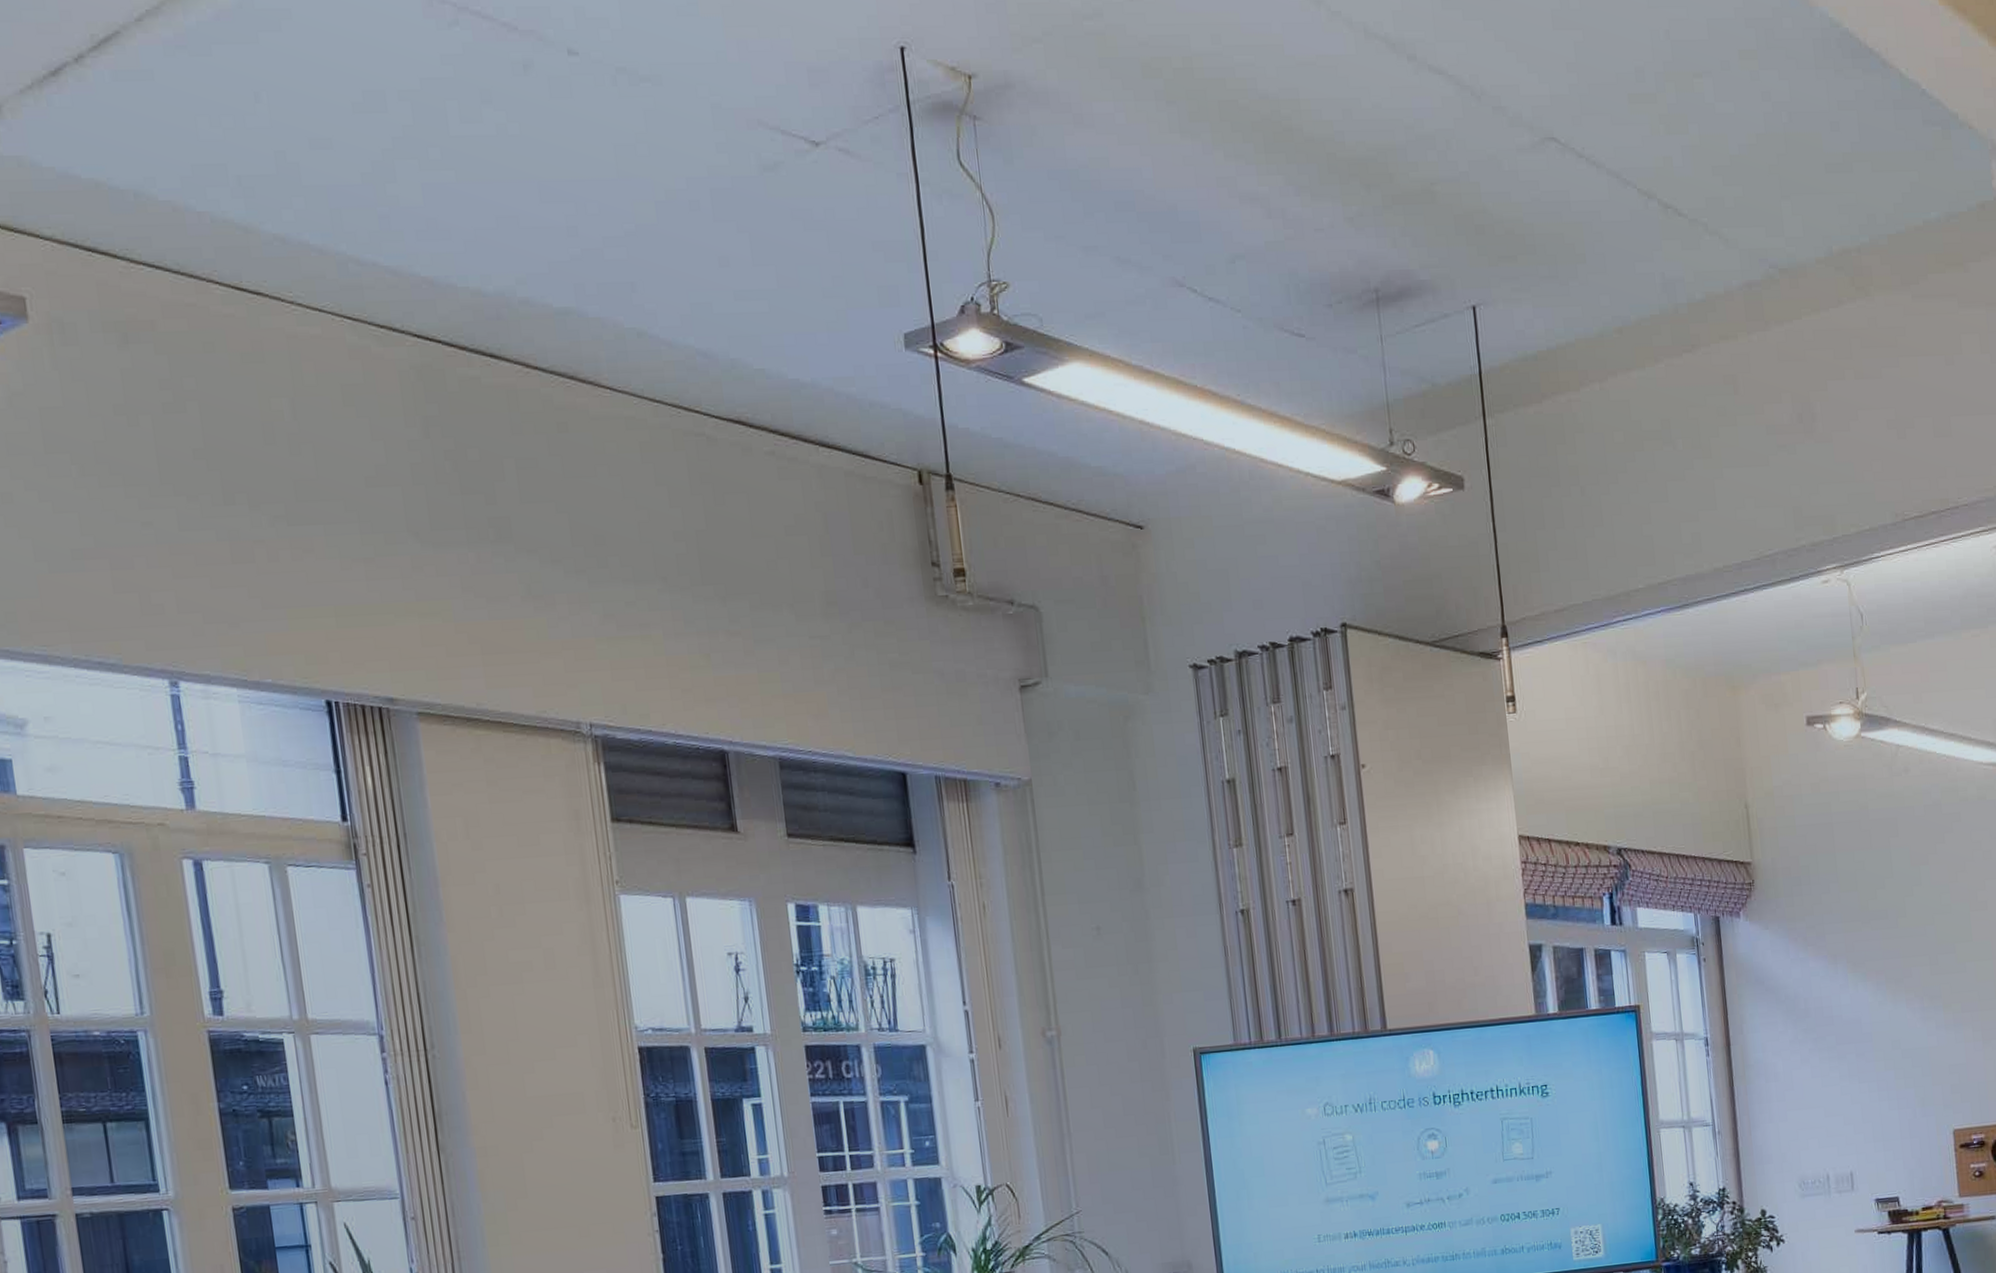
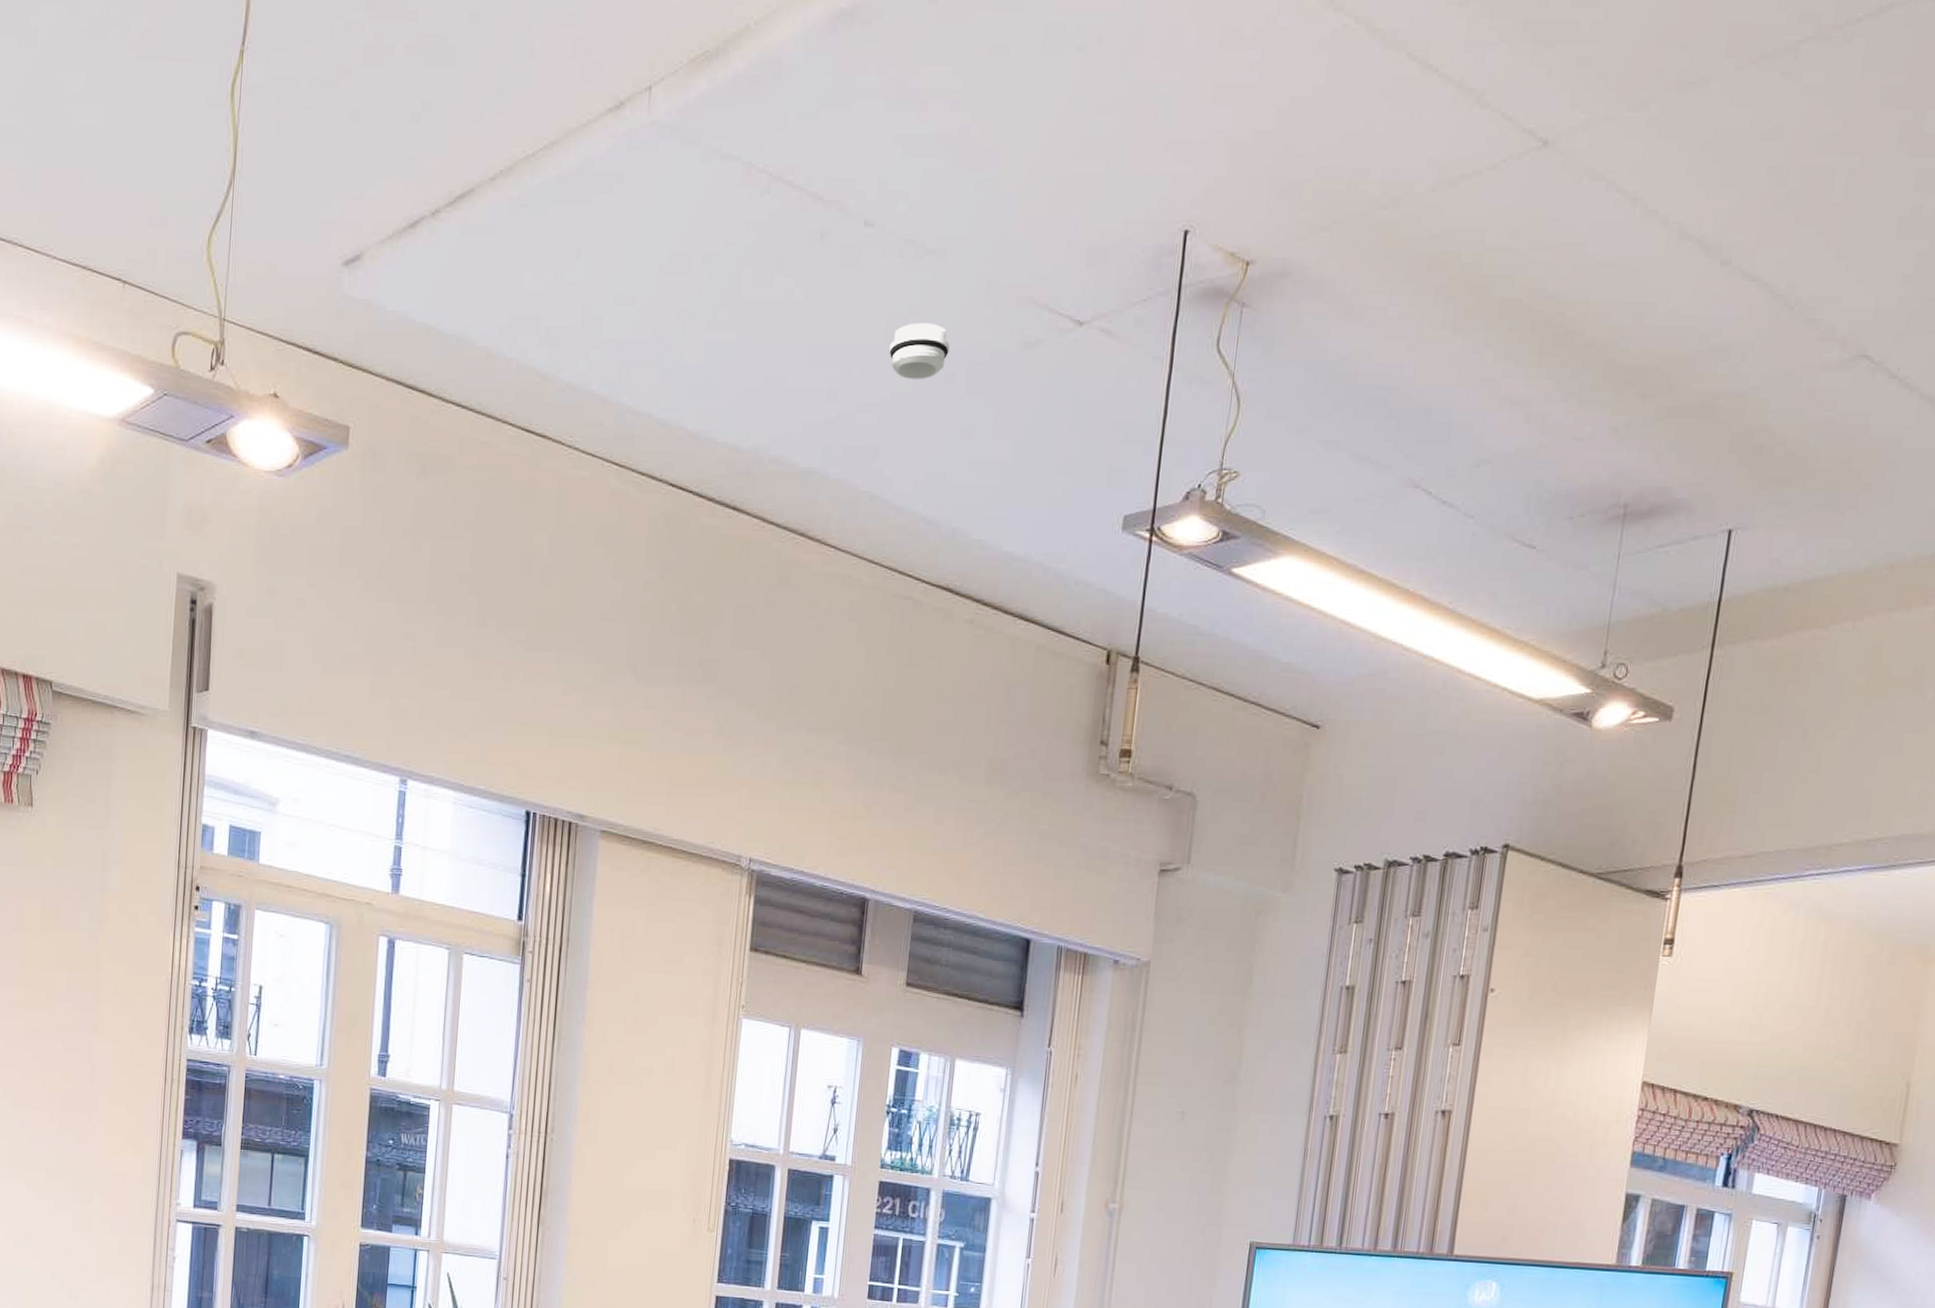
smoke detector: none [623,150,687,210] -> present [889,322,950,379]

